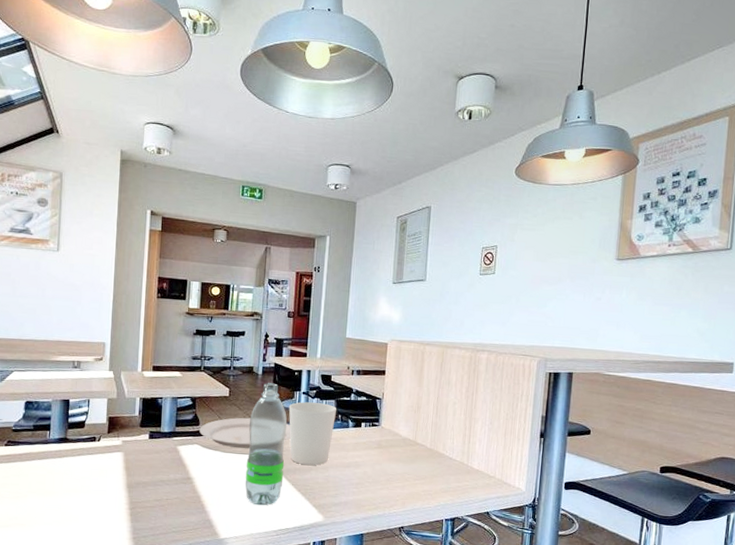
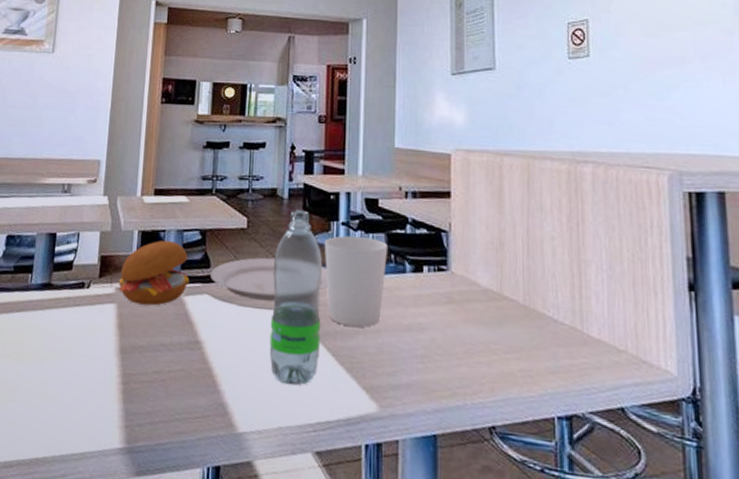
sandwich: none [124,405,183,453] -> present [118,240,190,306]

